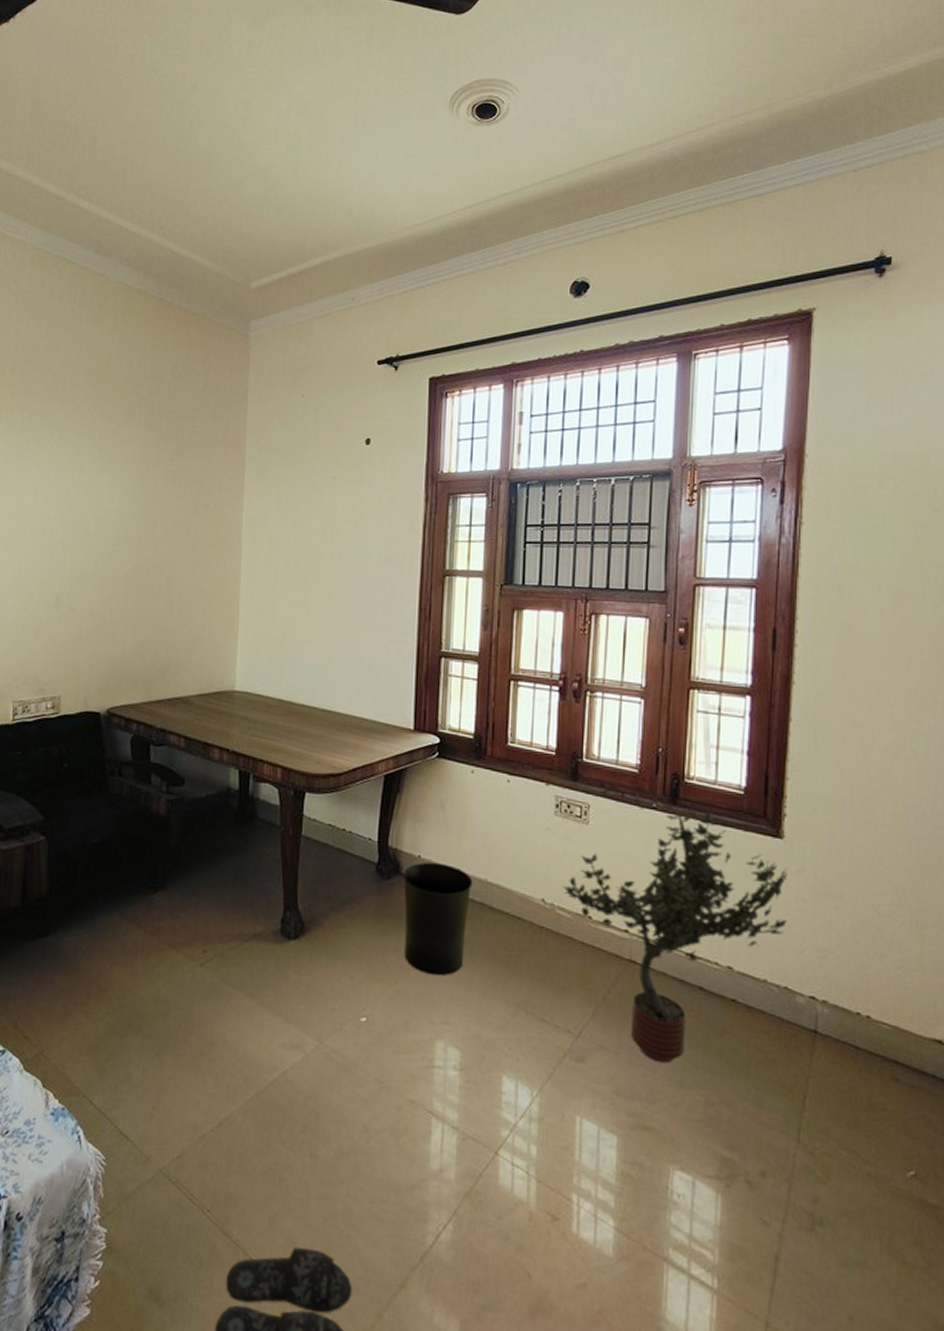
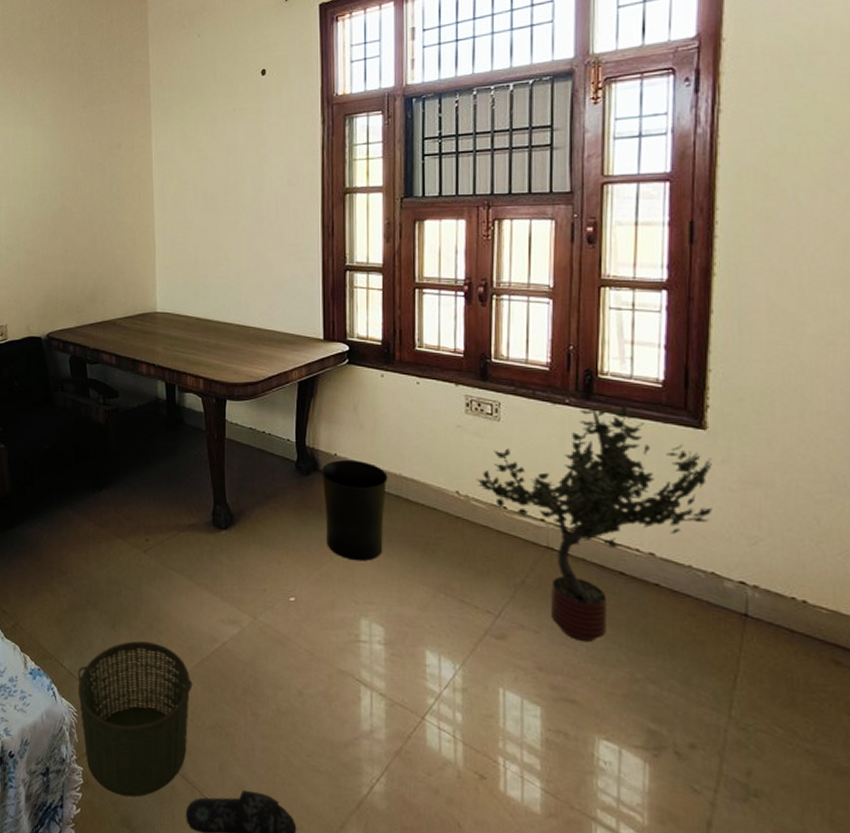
basket: none [108,1071,245,1263] -> present [77,641,193,797]

